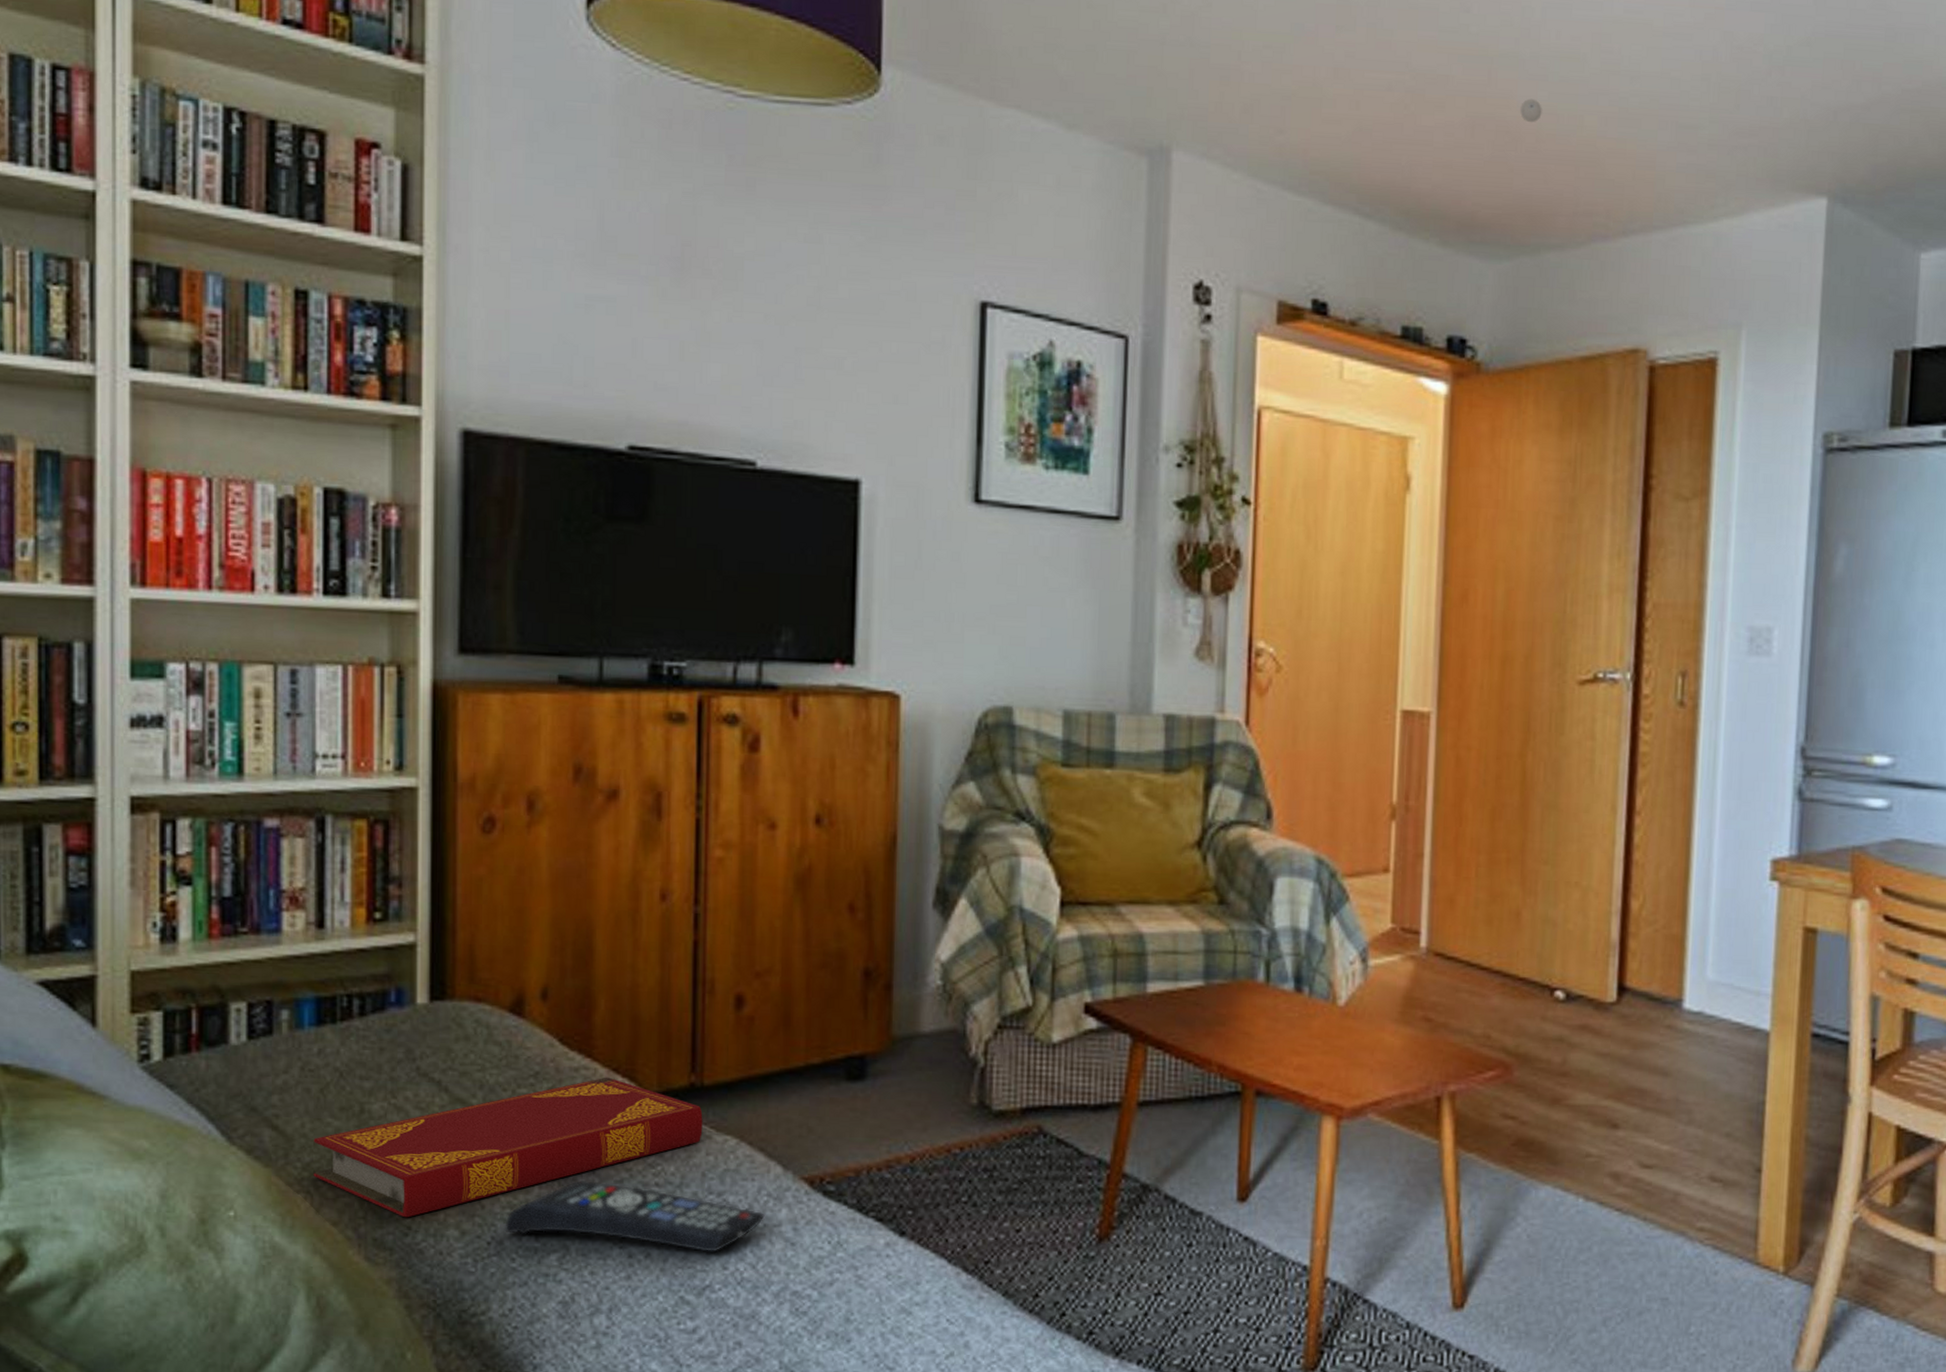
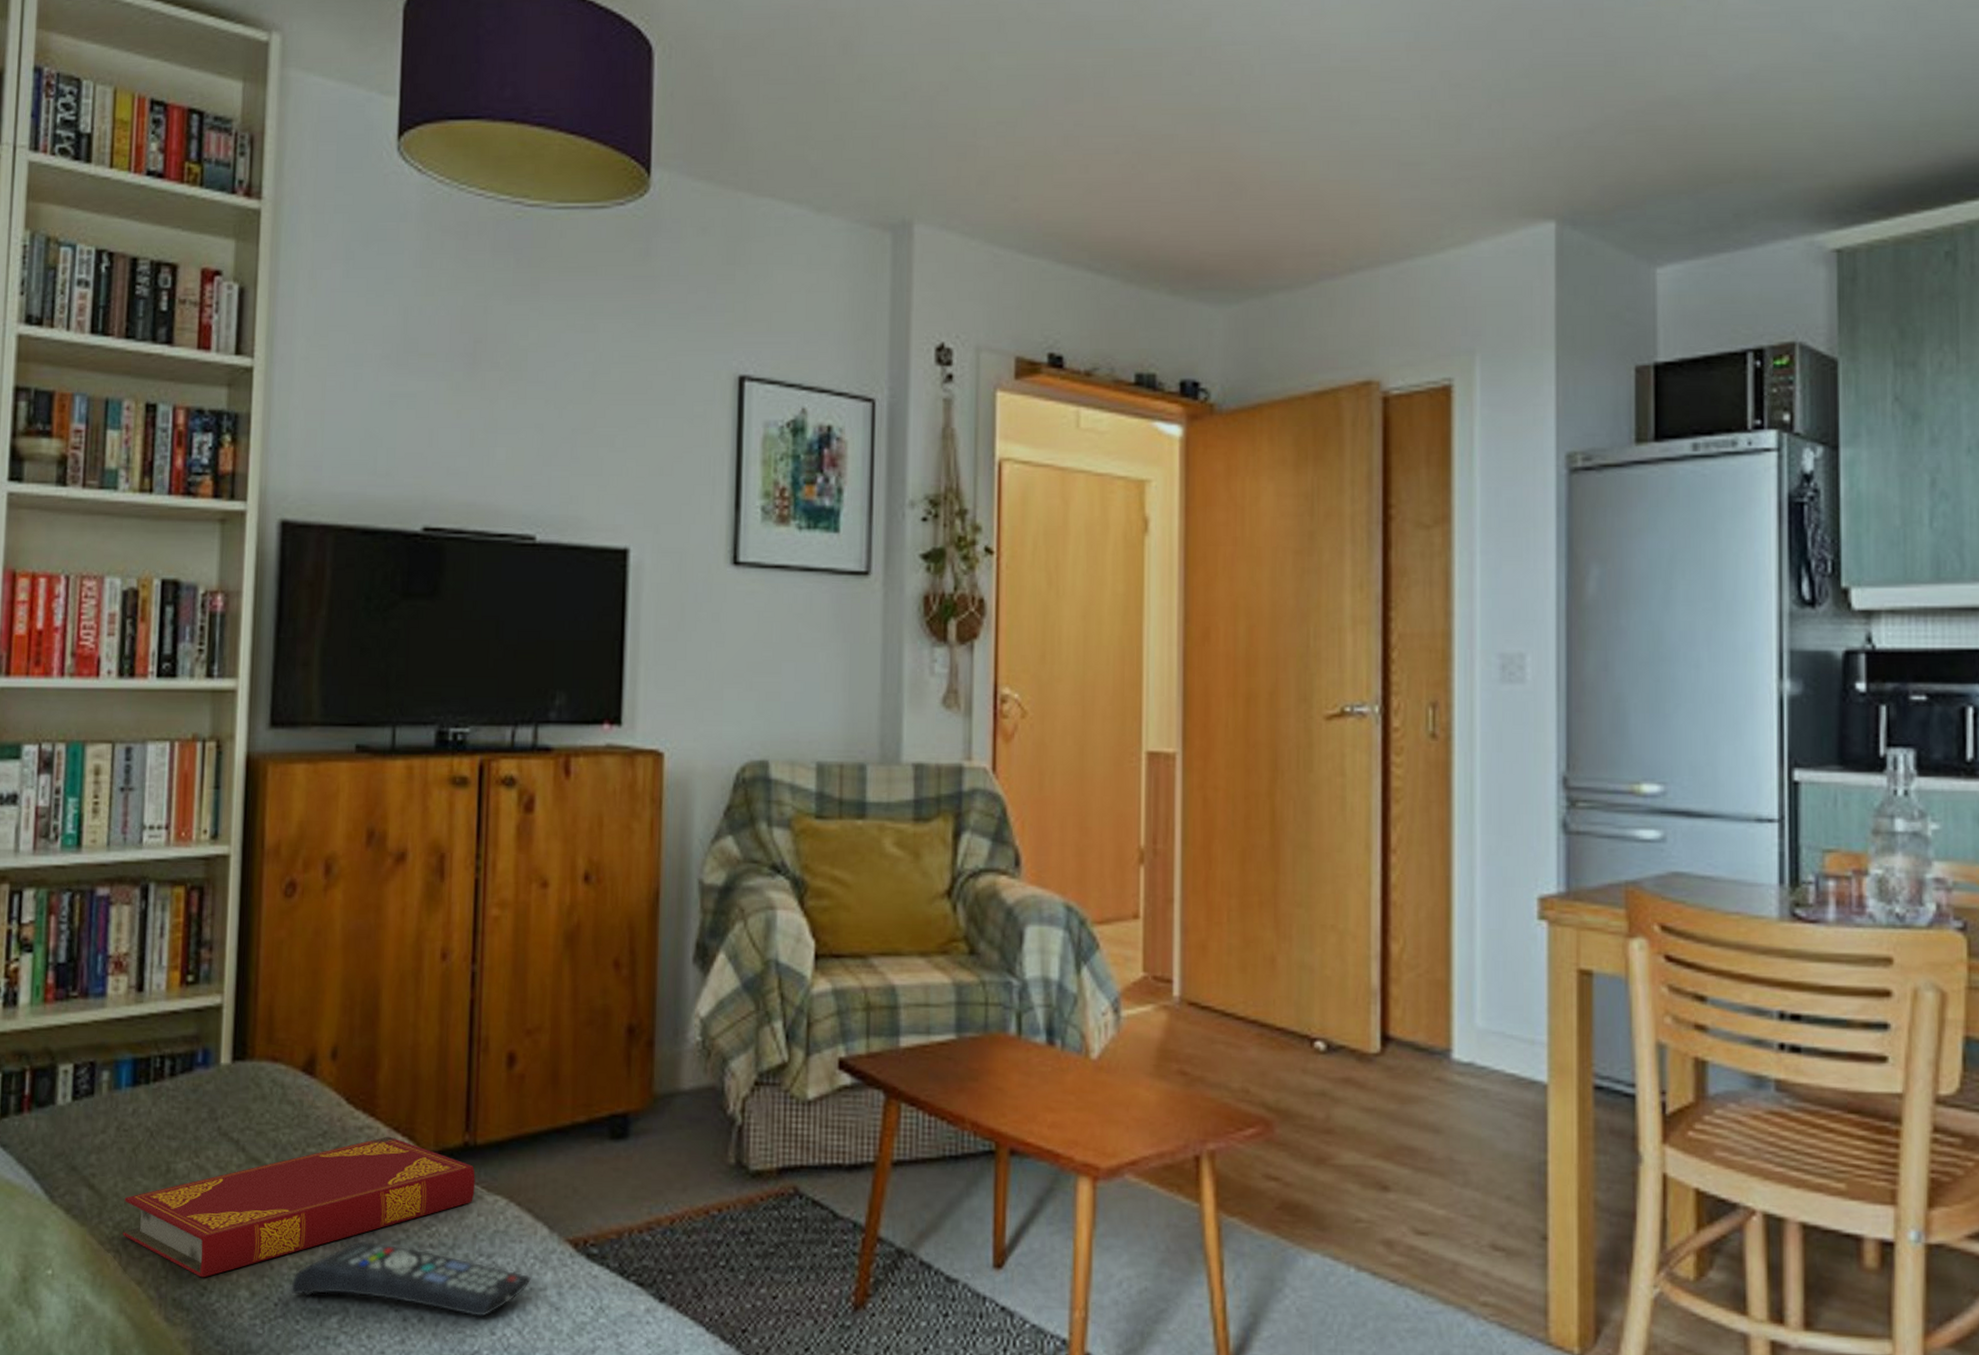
eyeball: present [1520,98,1542,123] -> none [1244,149,1265,173]

